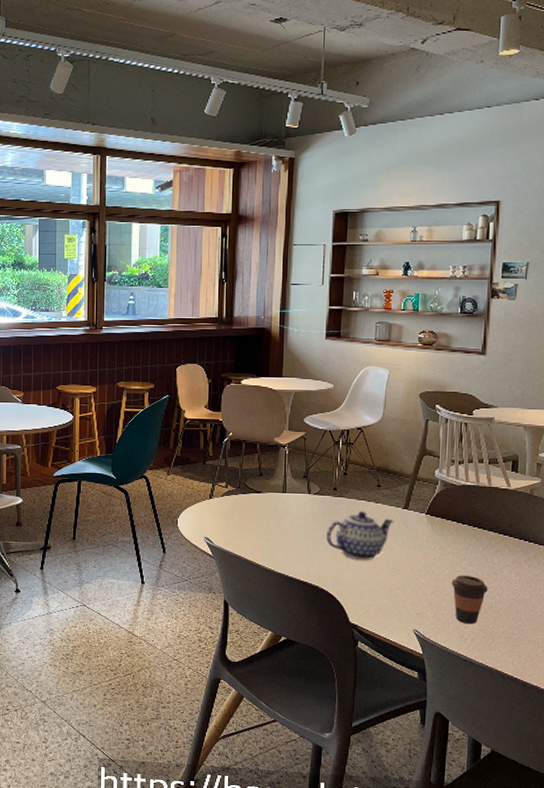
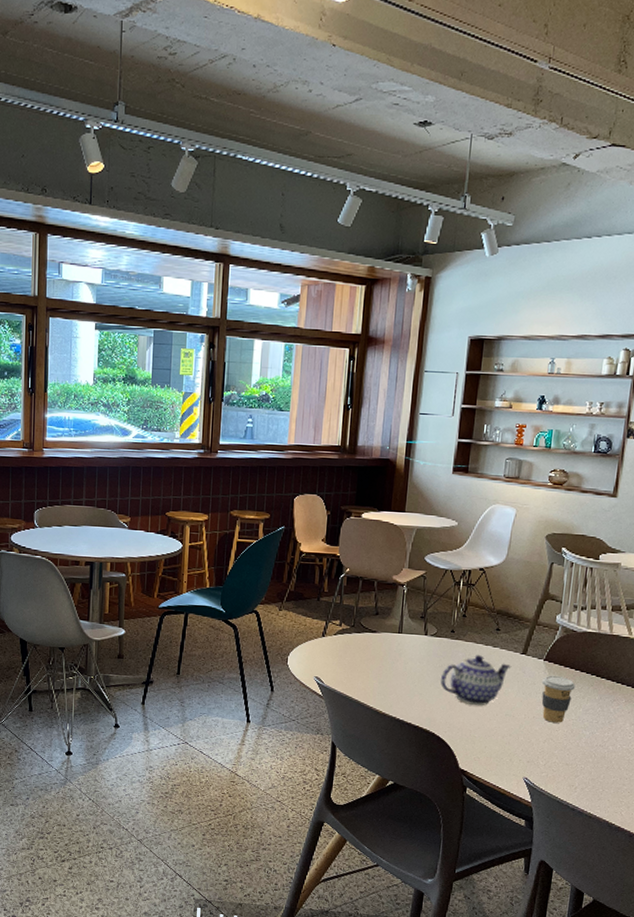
coffee cup: none [424,528,459,575] -> present [541,675,576,723]
coffee cup: present [451,575,488,625] -> none [565,724,602,774]

